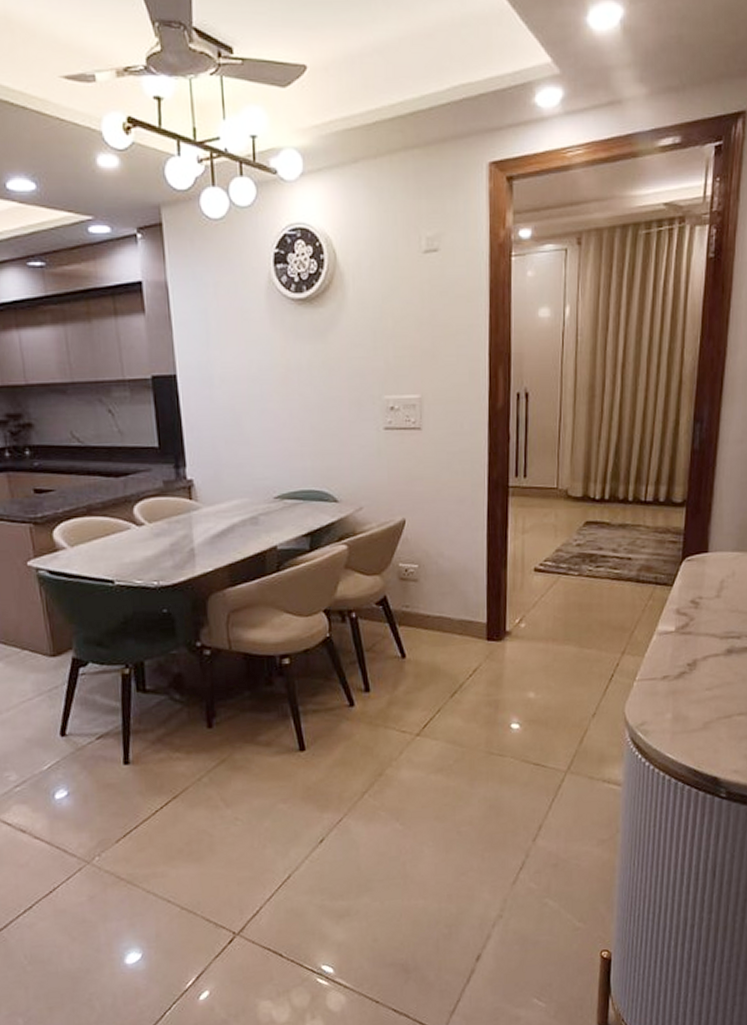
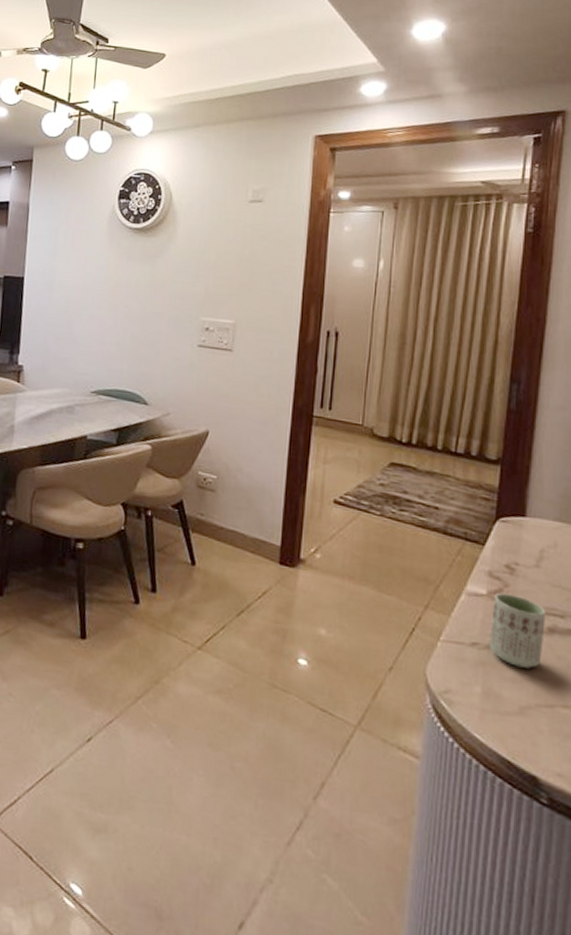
cup: none [678,626,725,689] -> present [489,592,545,669]

